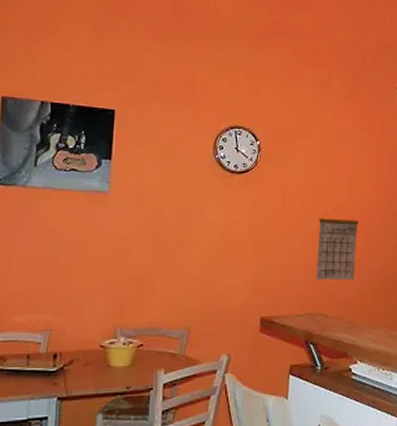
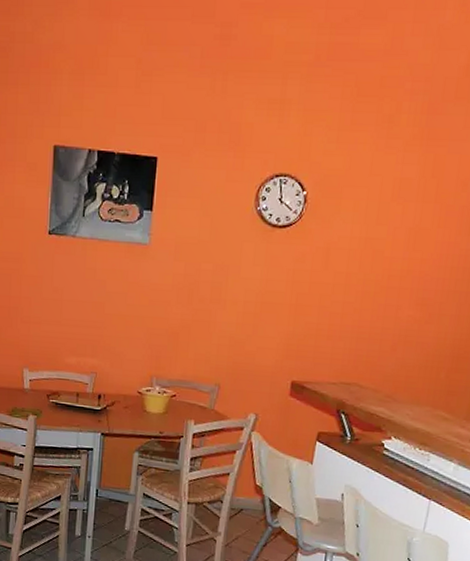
calendar: present [316,205,358,280] -> none [355,267,413,352]

